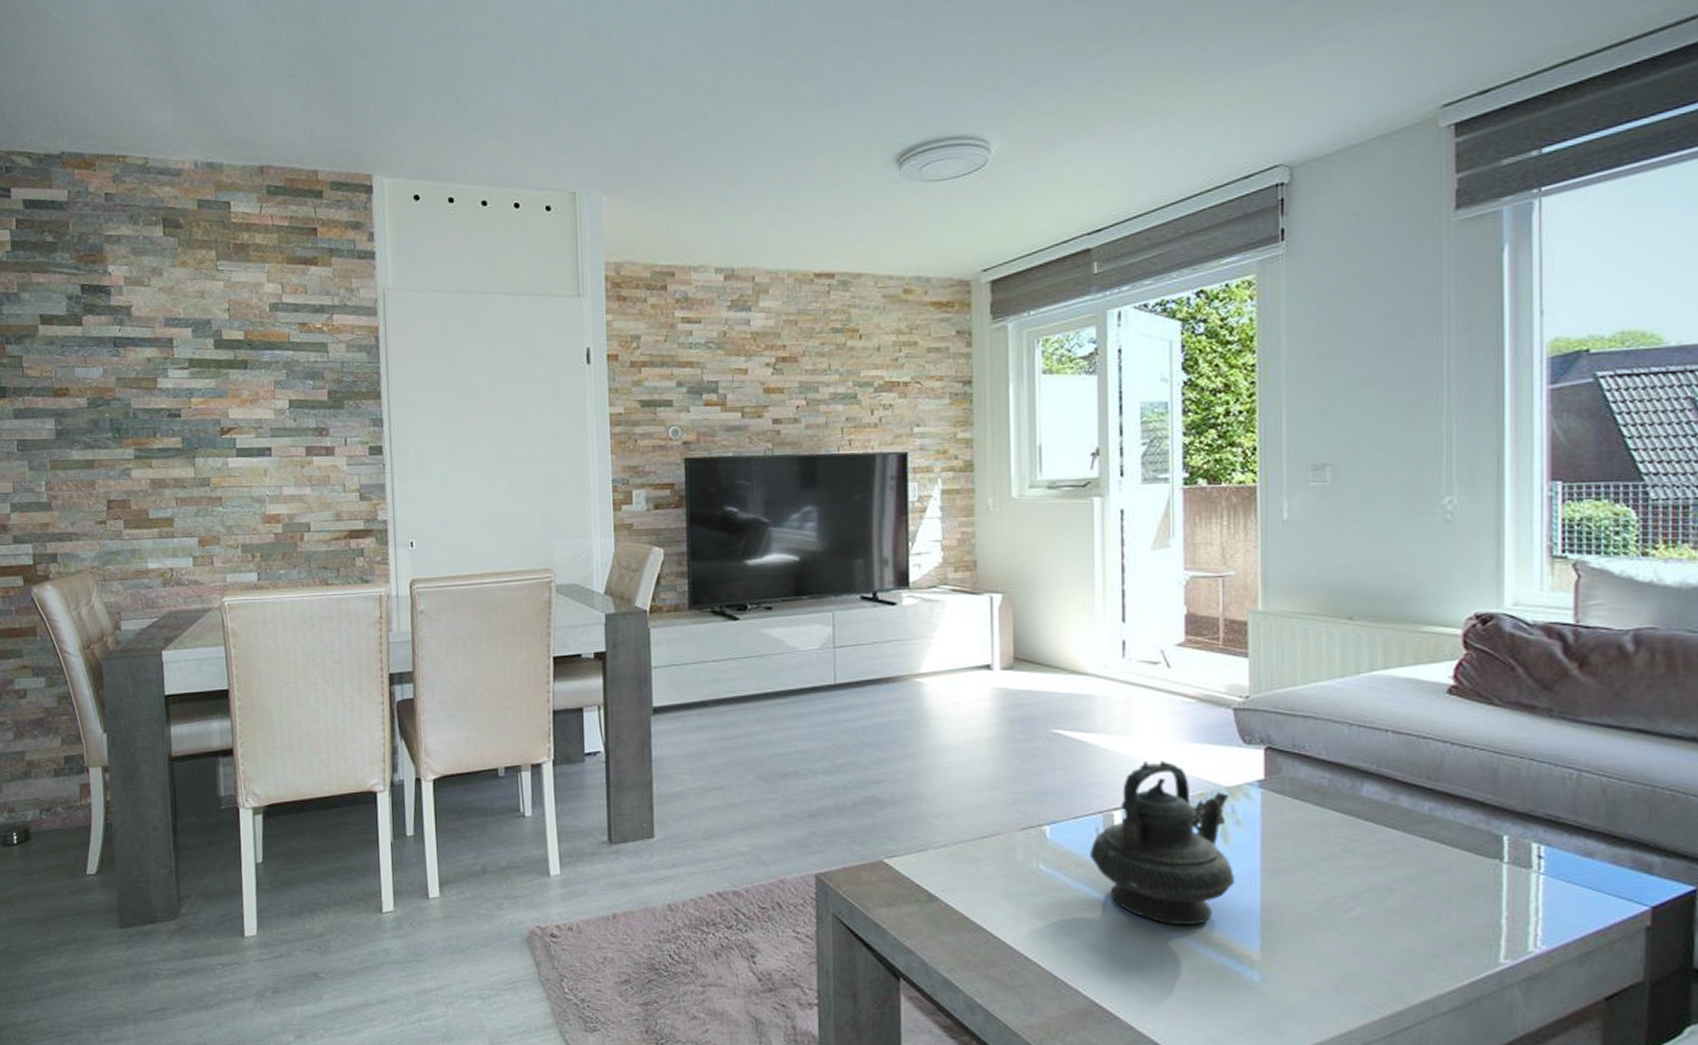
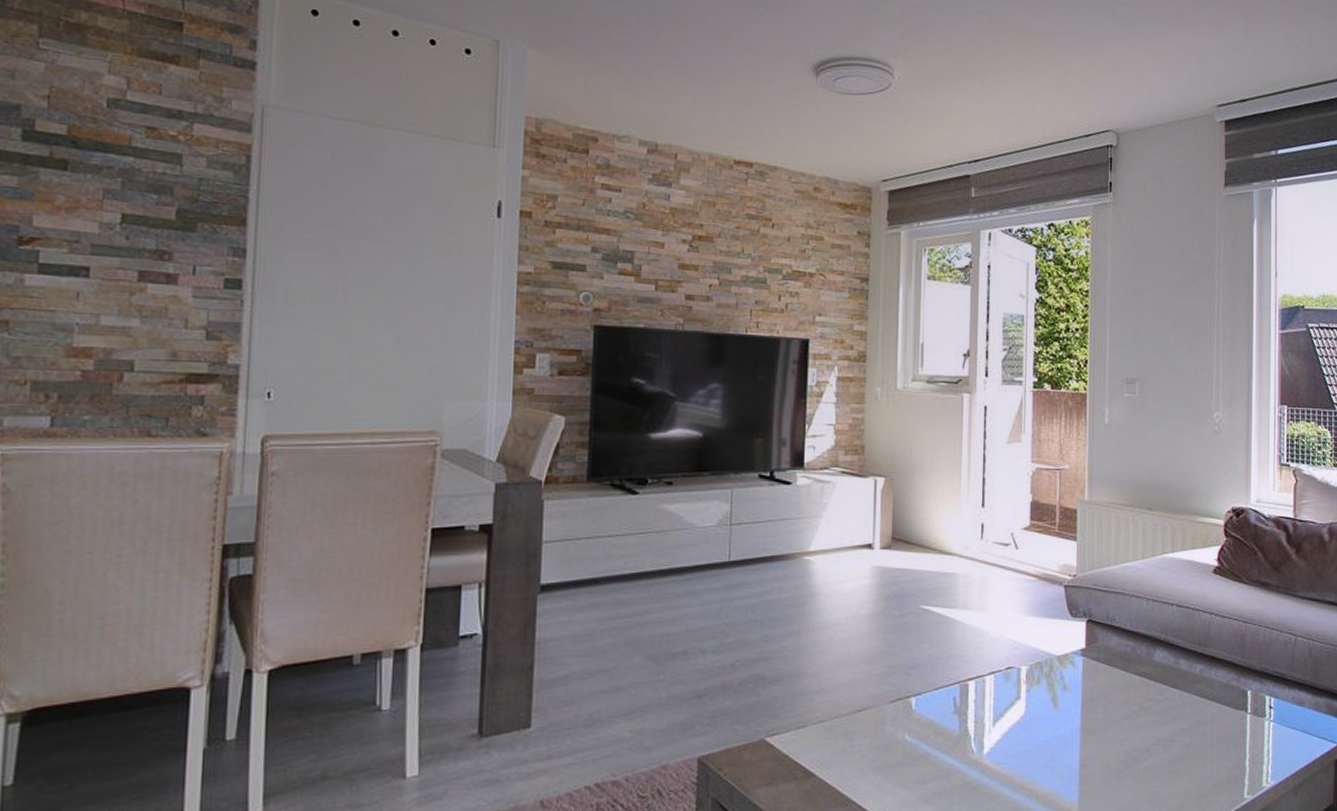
teapot: present [1090,760,1236,926] -> none [947,633,1062,785]

